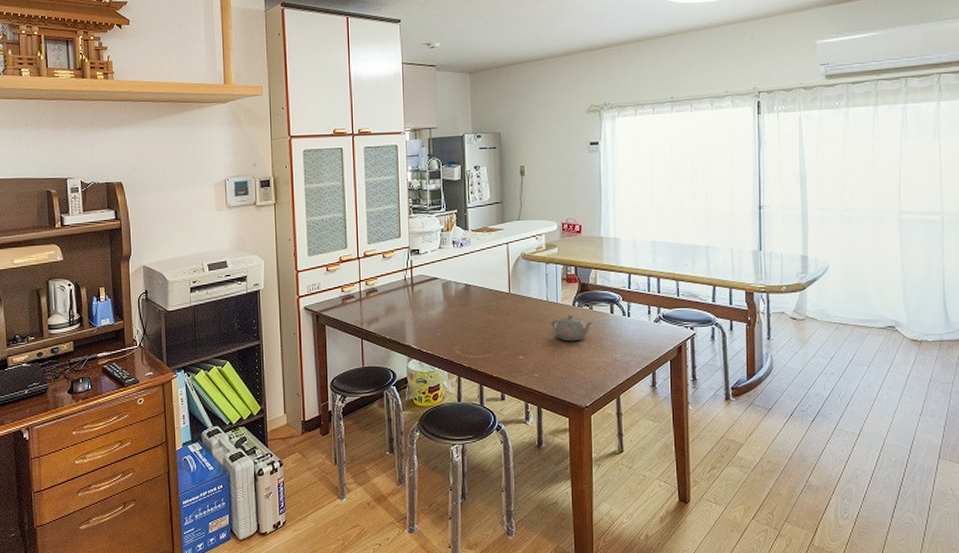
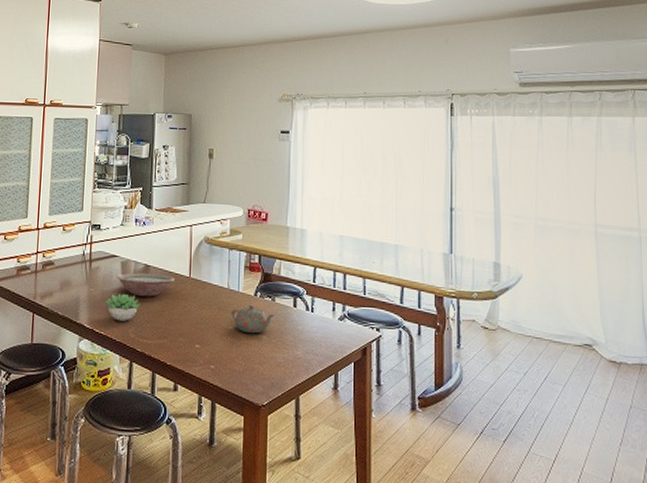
succulent plant: none [430,313,464,340] -> present [105,293,141,321]
bowl: none [438,292,495,315] -> present [116,272,175,297]

